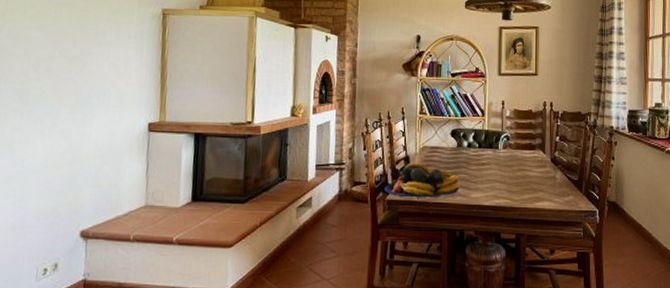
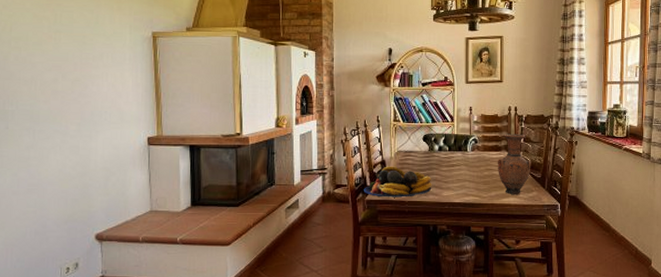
vase: none [530,131,568,199] -> present [497,133,531,195]

